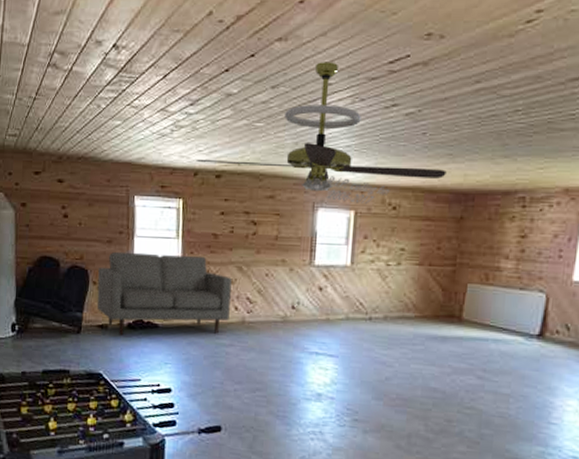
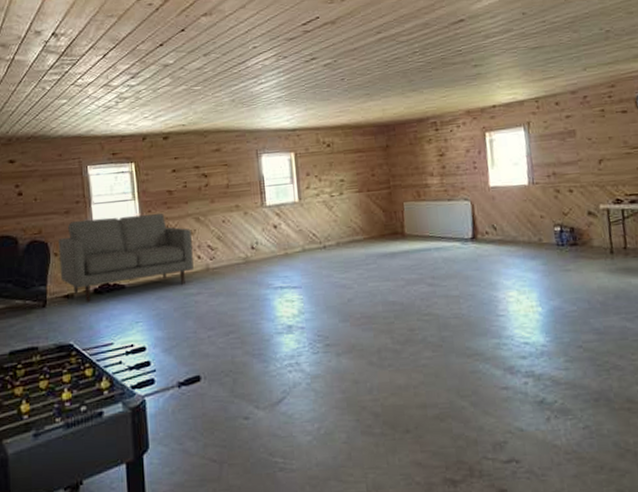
ceiling fan: present [196,62,447,204] -> none [143,28,368,146]

